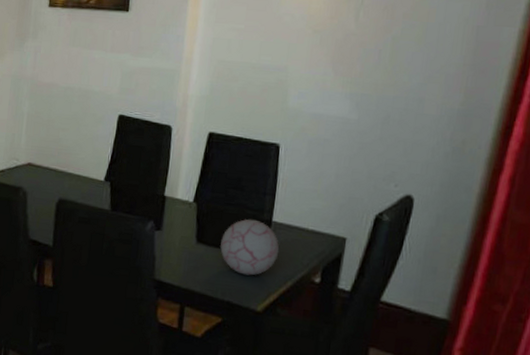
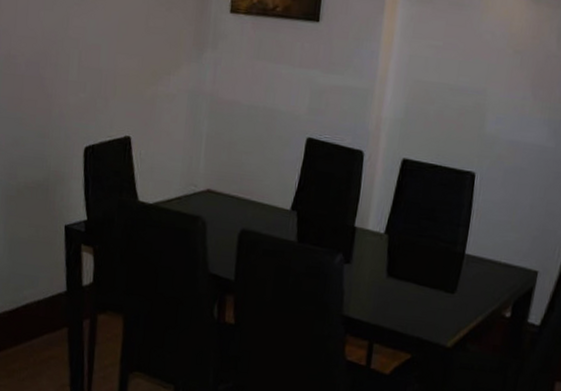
decorative ball: present [220,219,279,276] -> none [411,251,471,311]

